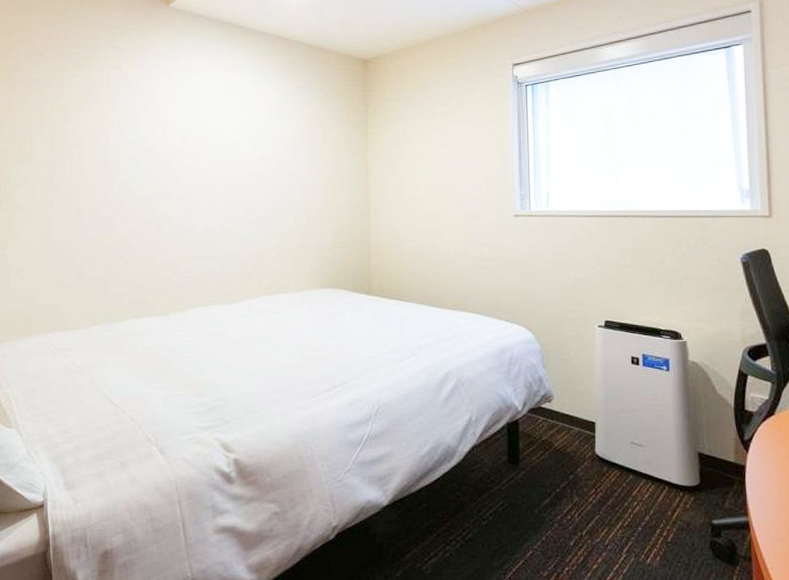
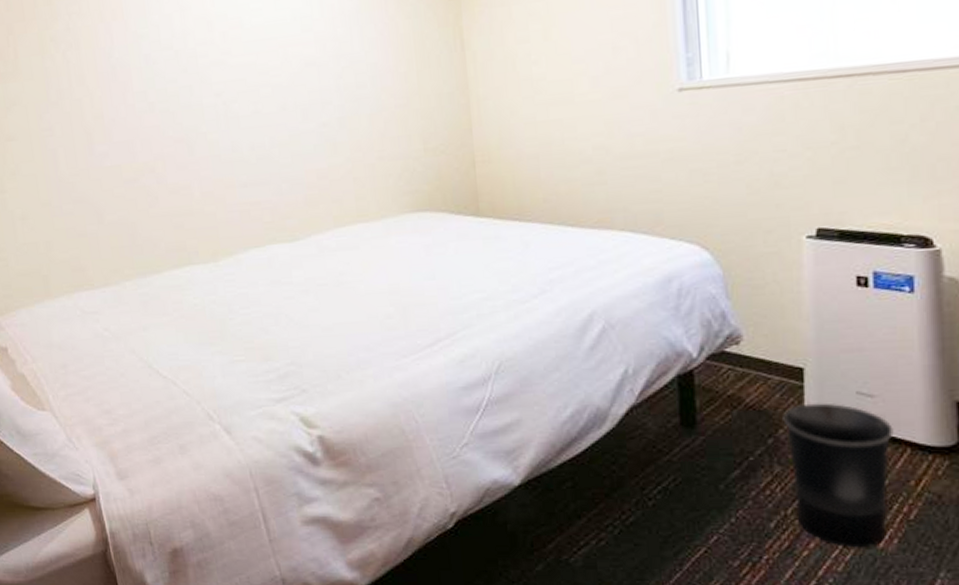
waste bin: none [580,449,656,563] -> present [783,403,894,548]

